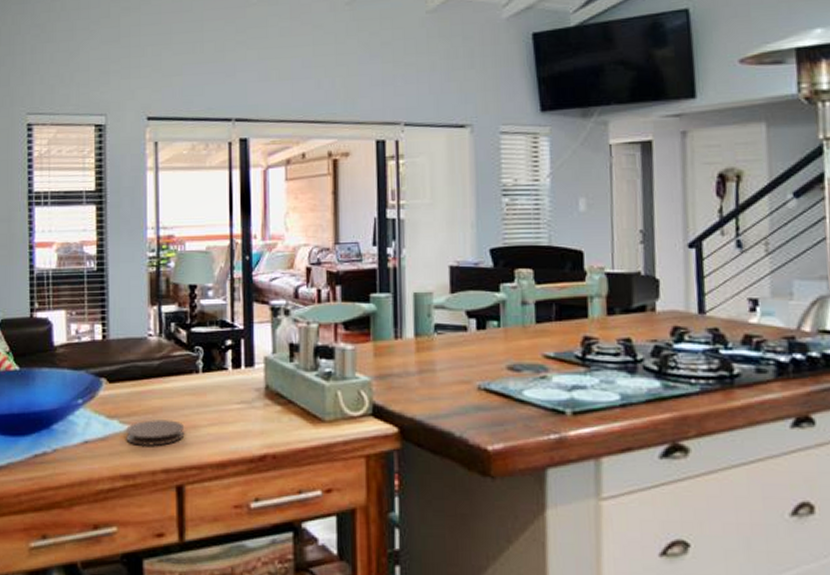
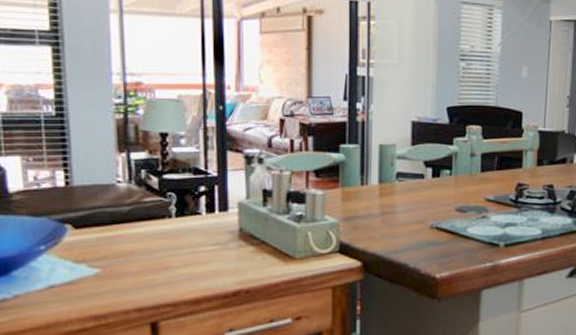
coaster: present [126,420,185,446] -> none [96,262,158,288]

